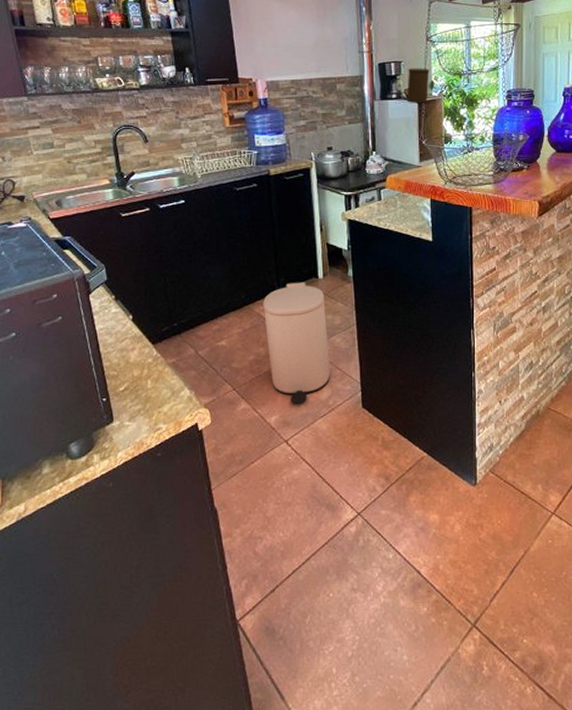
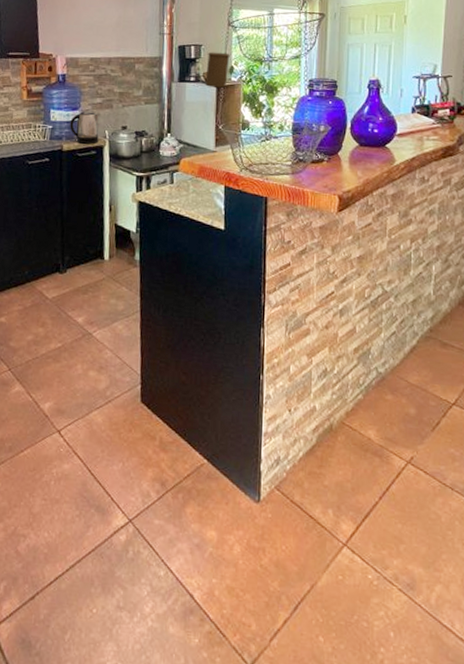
pedal bin: present [263,282,330,403] -> none [46,262,111,392]
kettle: none [275,134,305,167] -> present [70,111,99,144]

